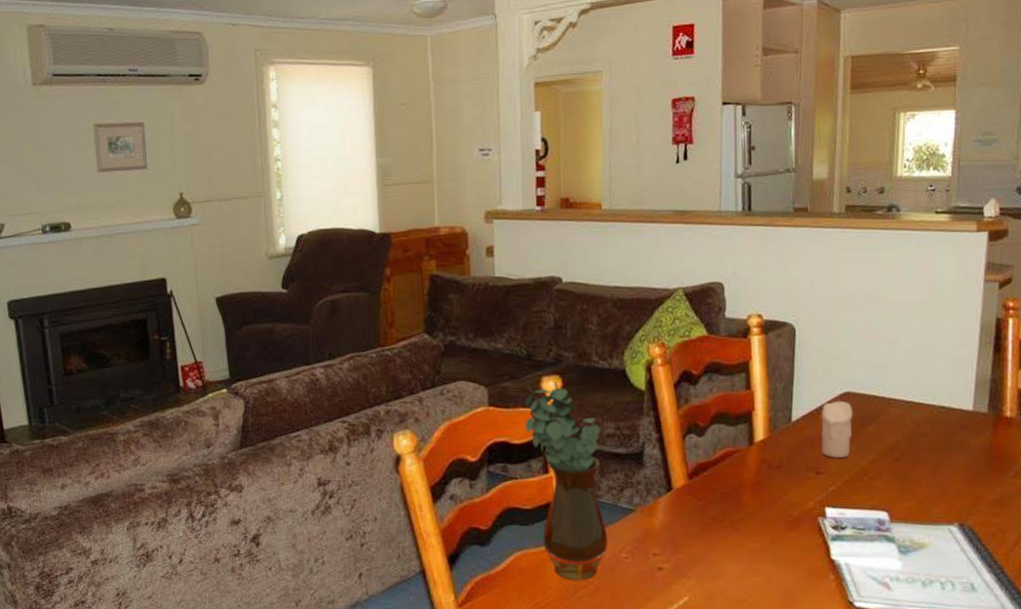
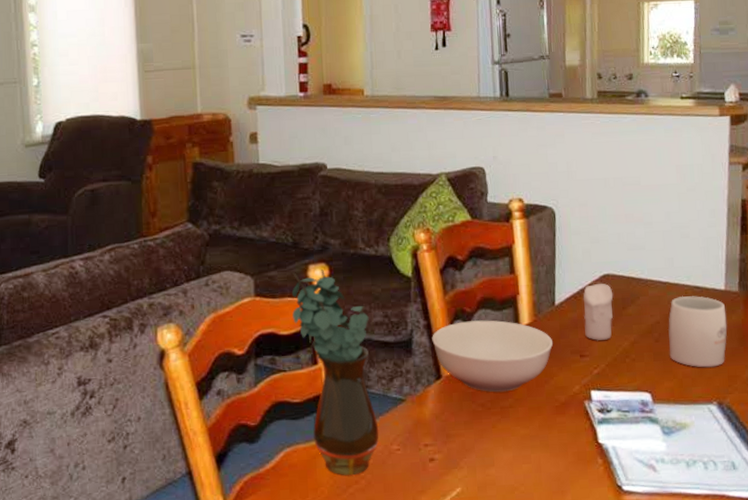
bowl: none [664,435,788,506] -> present [432,320,554,392]
mug: none [909,415,974,489] -> present [668,295,728,368]

